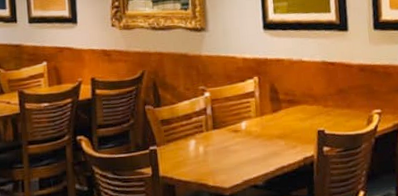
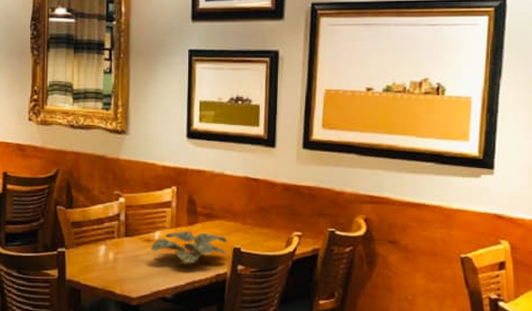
plant: none [239,117,312,150] -> present [151,230,228,263]

